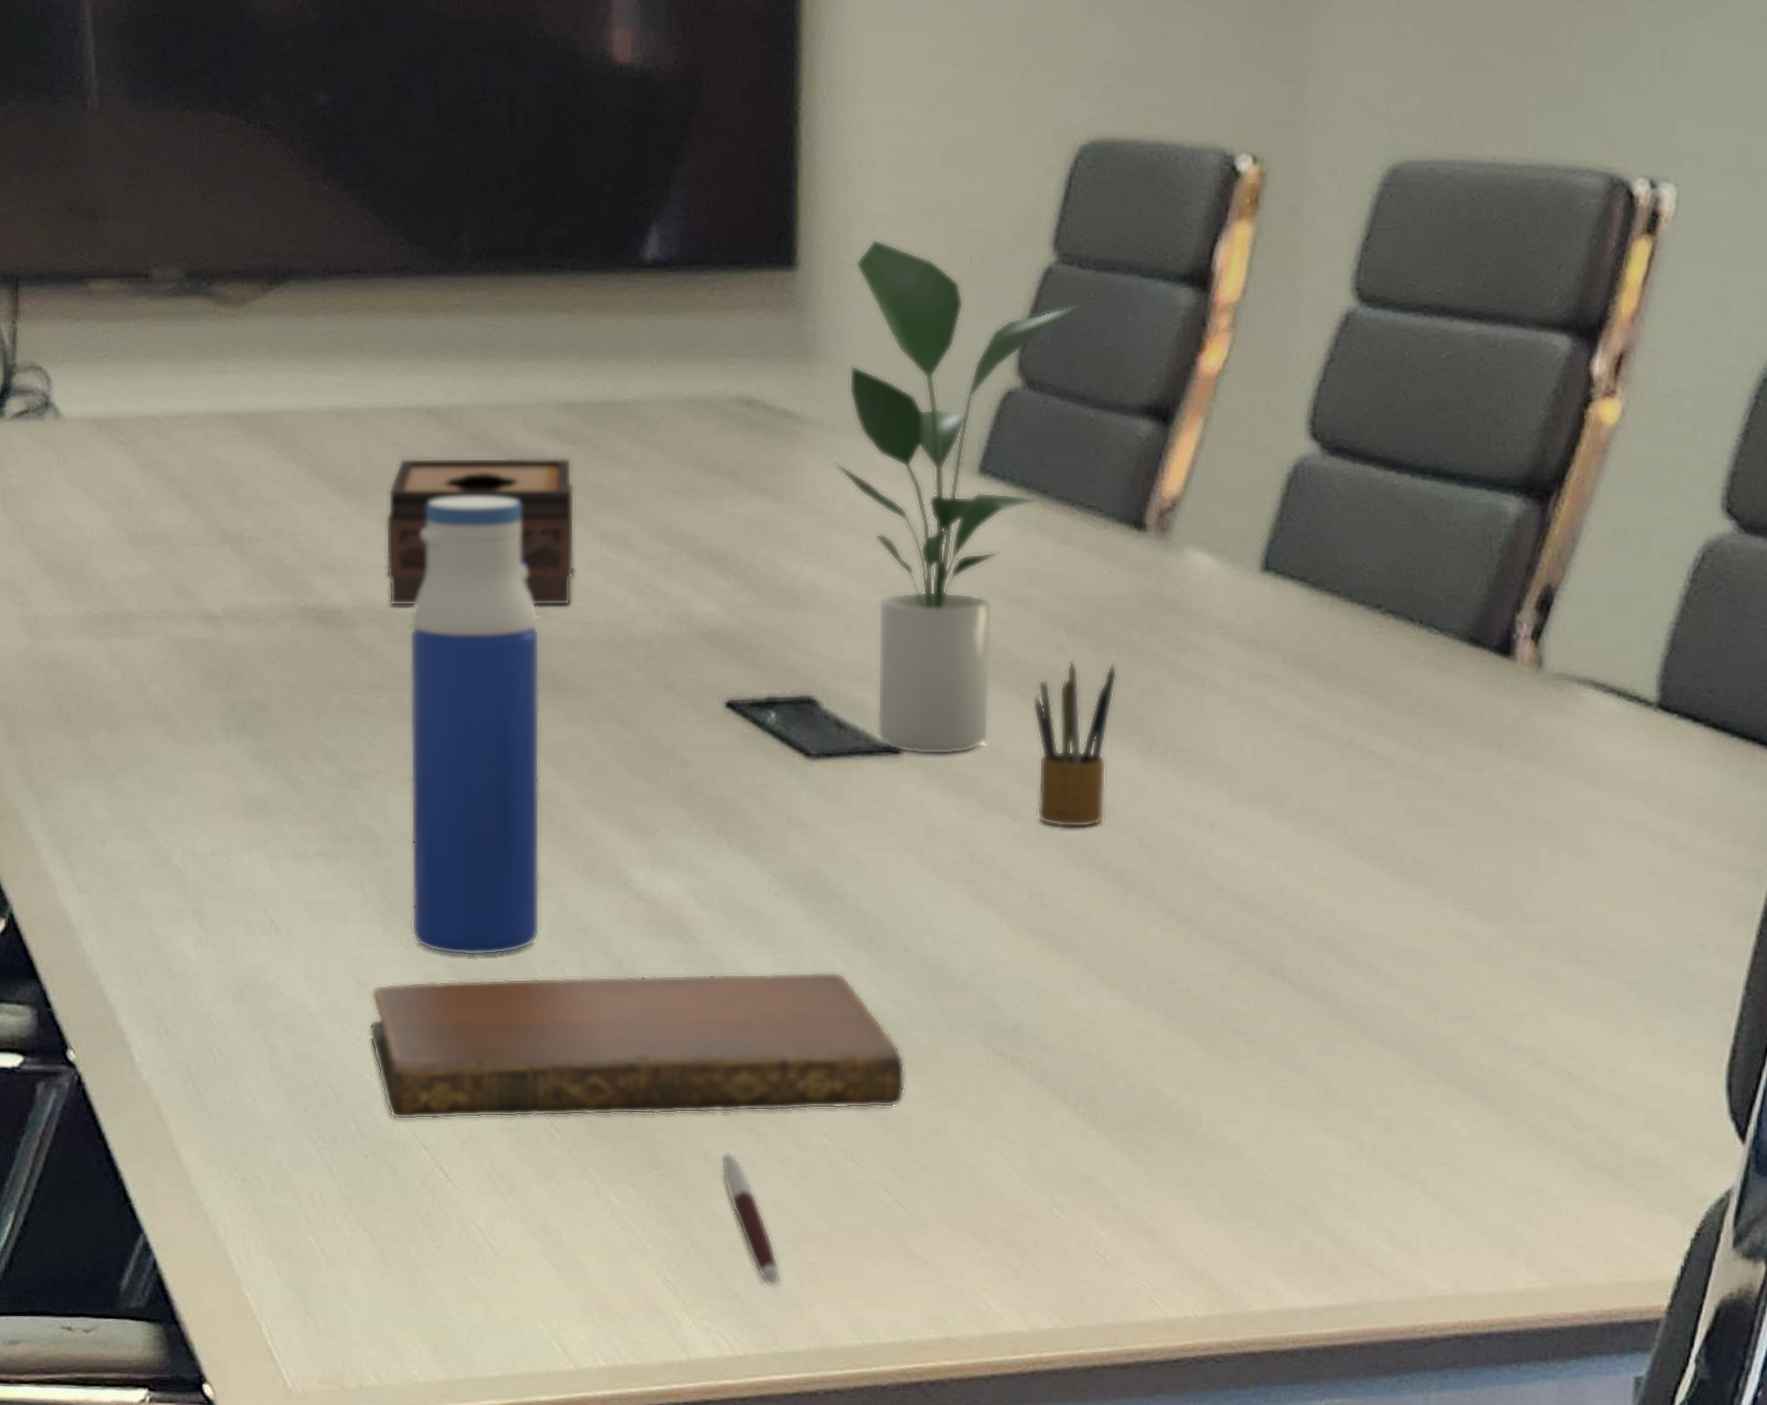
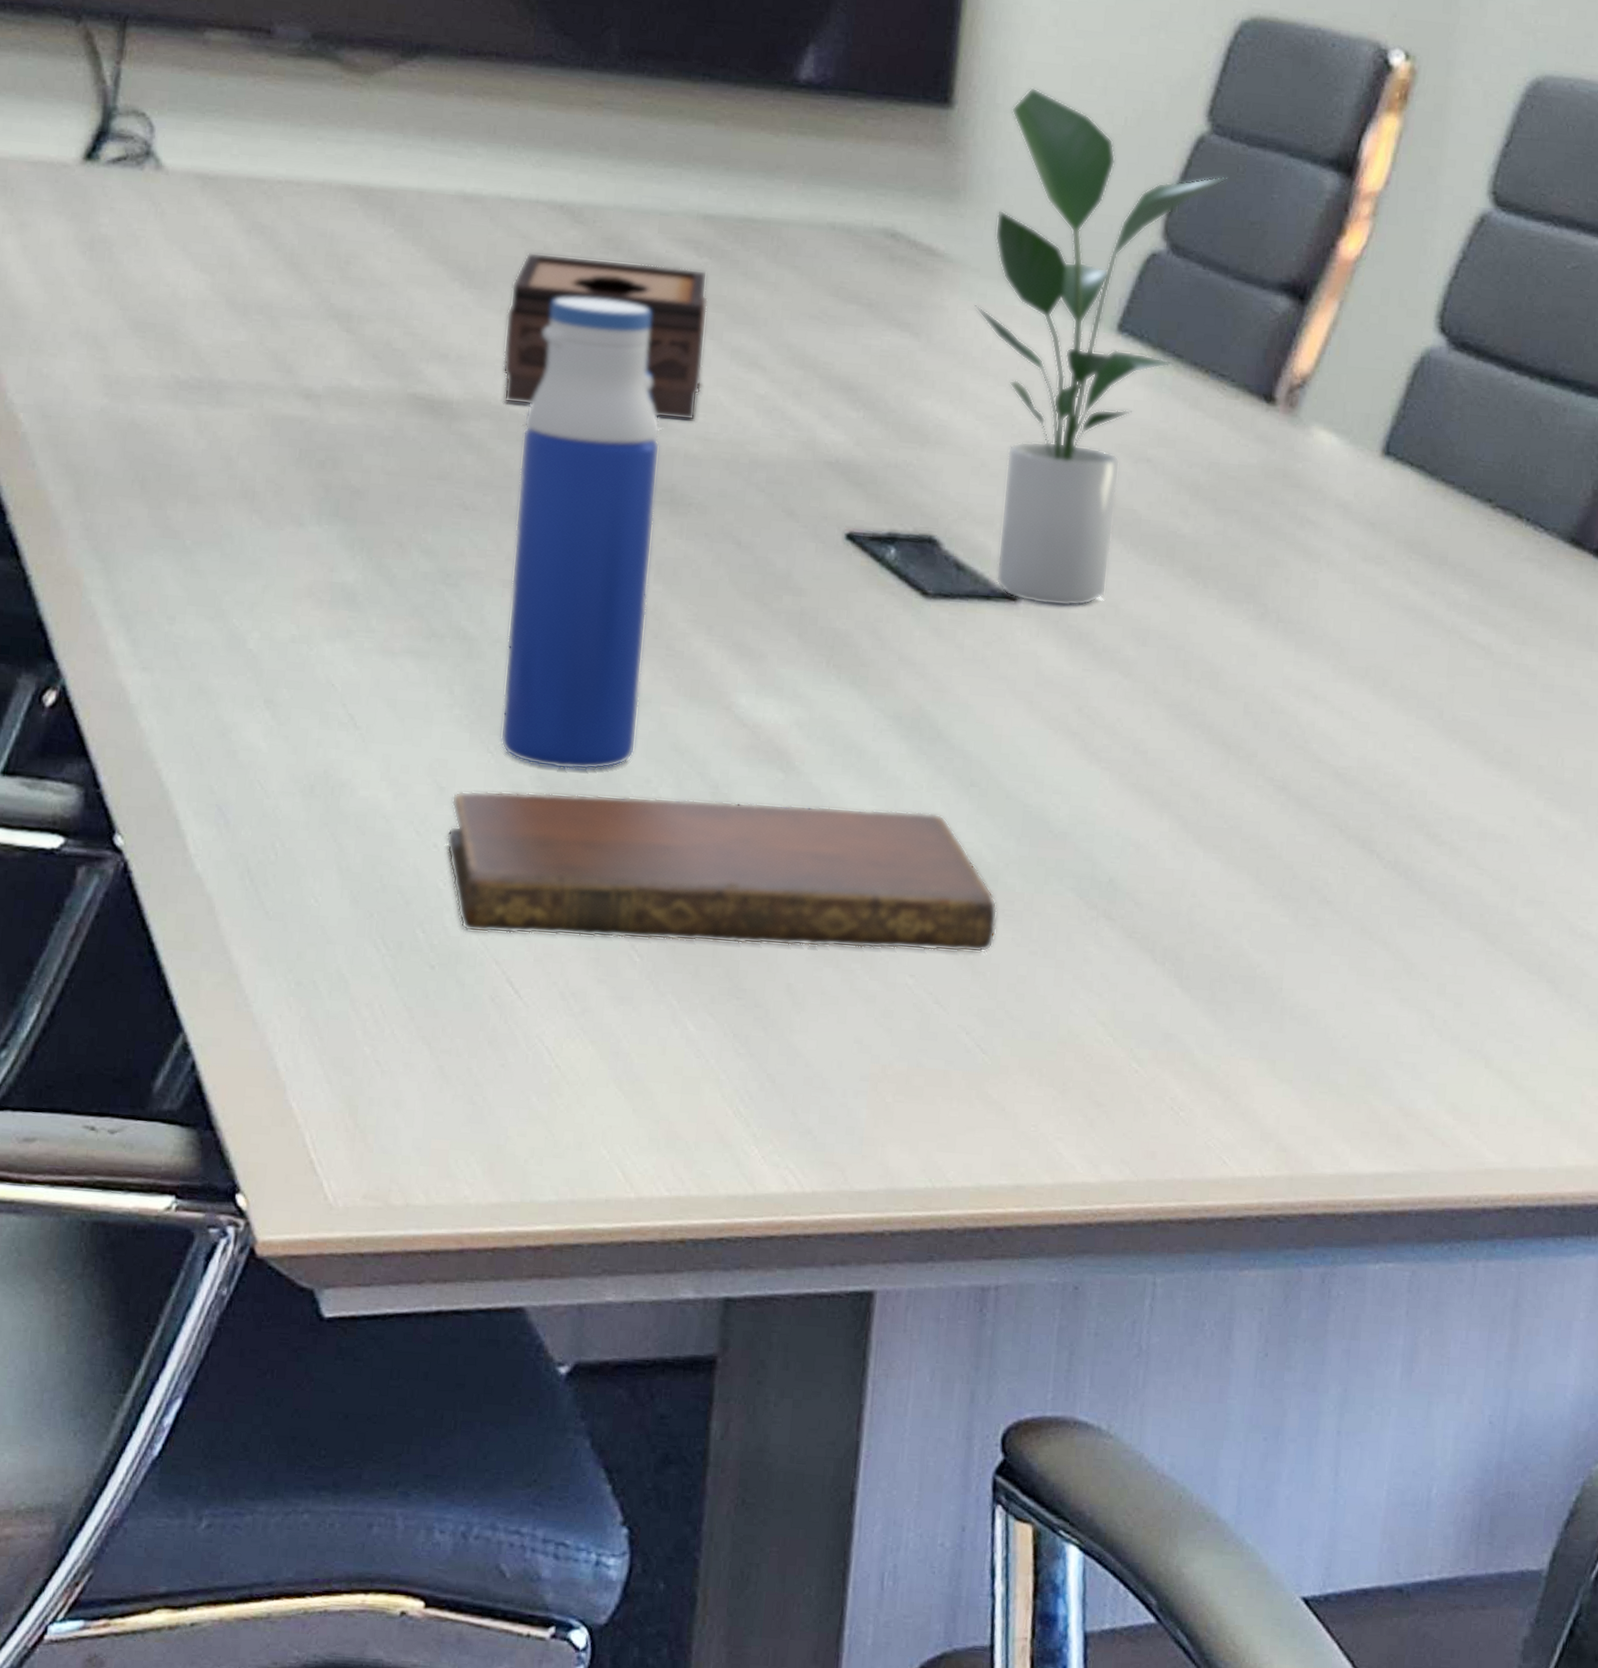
pen: present [720,1151,780,1287] -> none [803,986,856,1125]
pencil box: present [1032,661,1118,828] -> none [1147,525,1237,690]

